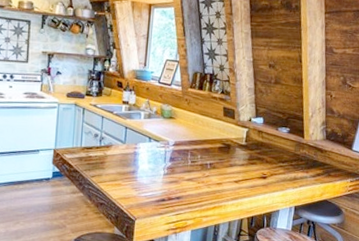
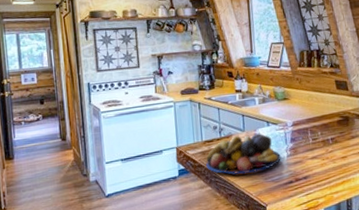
fruit bowl: none [82,147,157,186] -> present [206,133,281,175]

